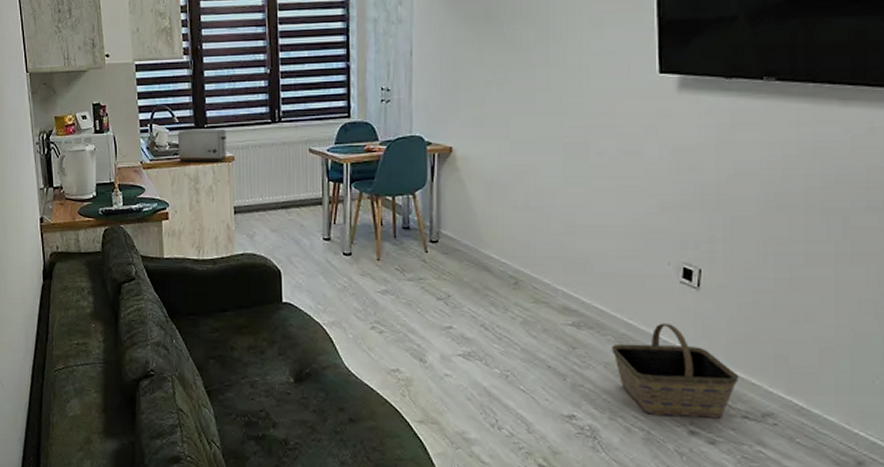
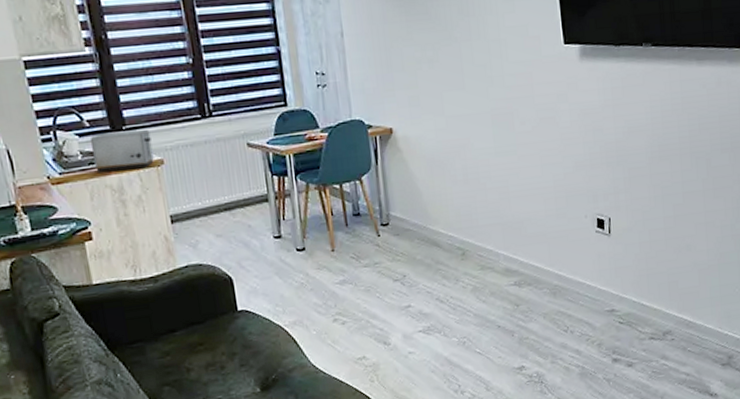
basket: present [612,323,739,419] -> none [548,269,645,353]

